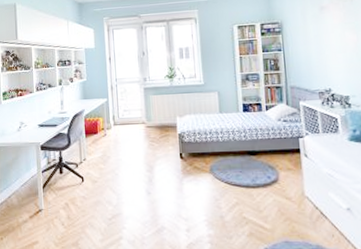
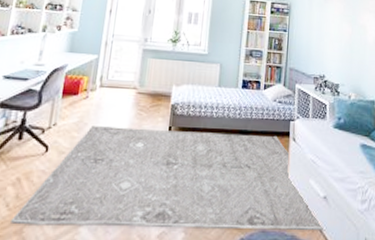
rug: none [68,153,354,241] -> present [11,126,326,231]

